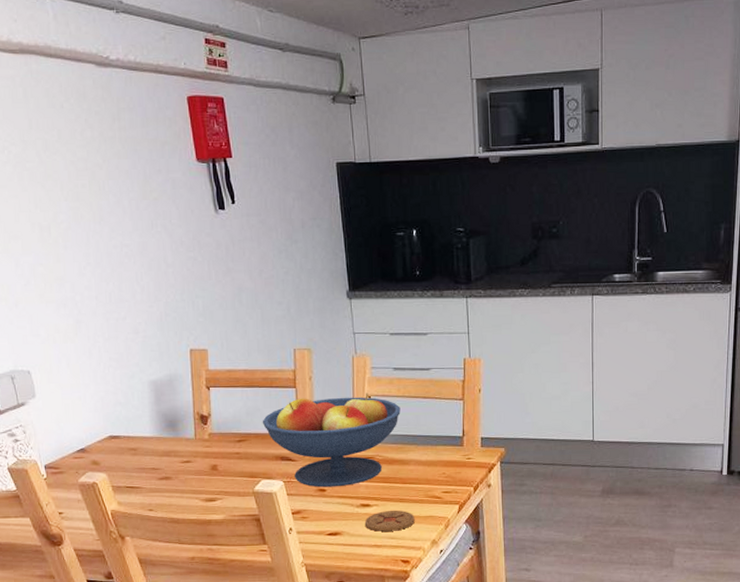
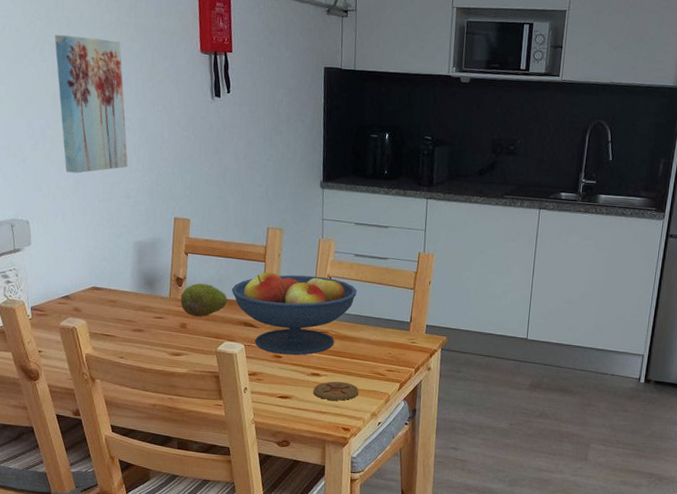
wall art: none [32,158,132,312] -> present [54,34,128,174]
fruit: none [207,419,259,456] -> present [180,283,227,317]

